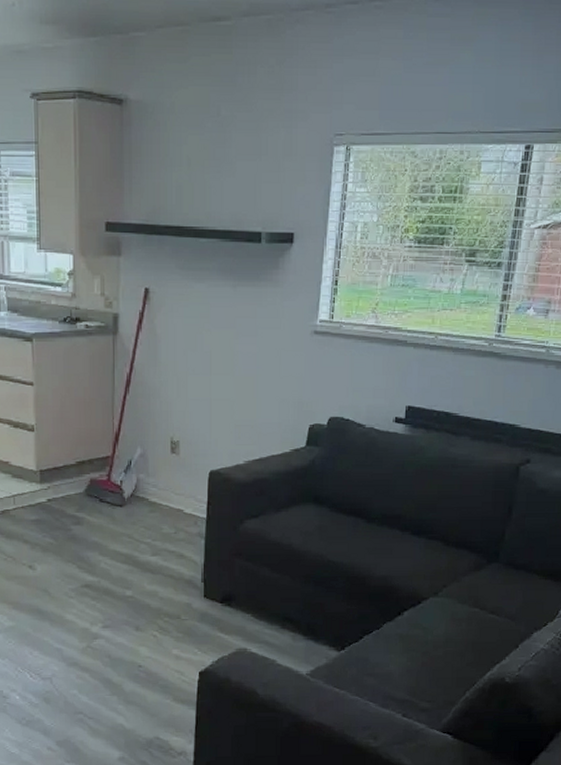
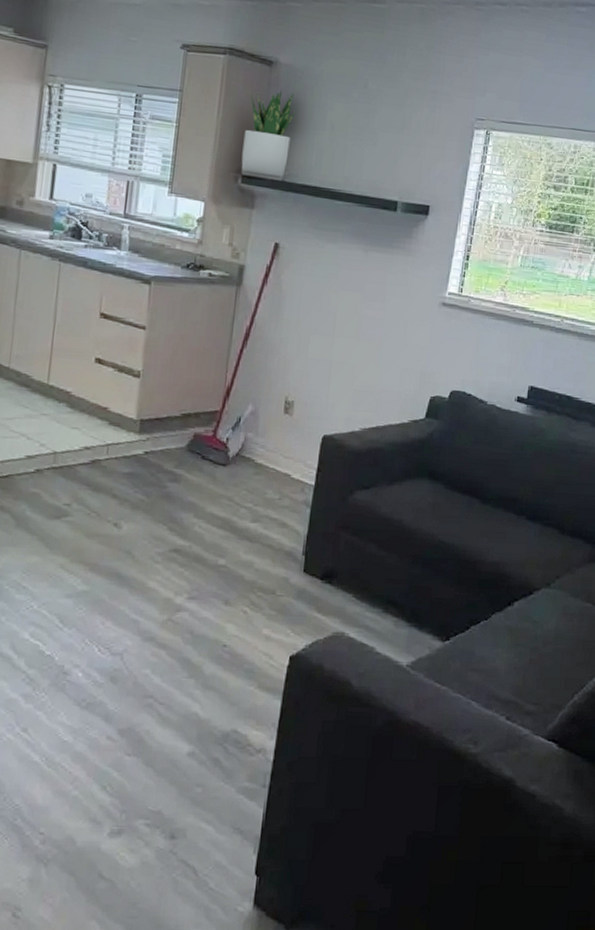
planter: none [103,129,151,225] -> present [241,90,296,181]

